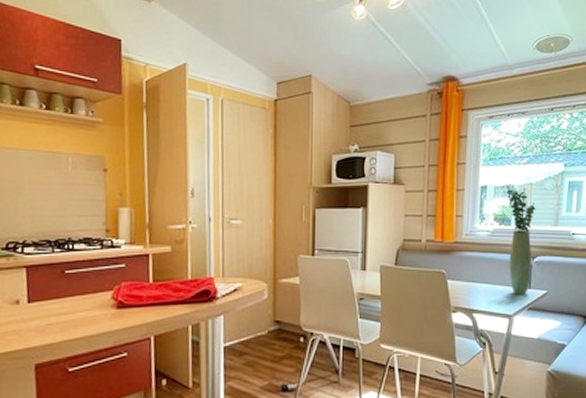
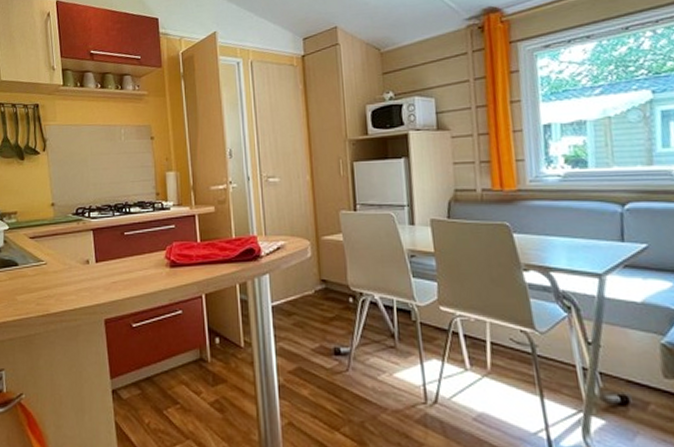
vase: present [506,185,536,296] -> none [576,121,623,251]

